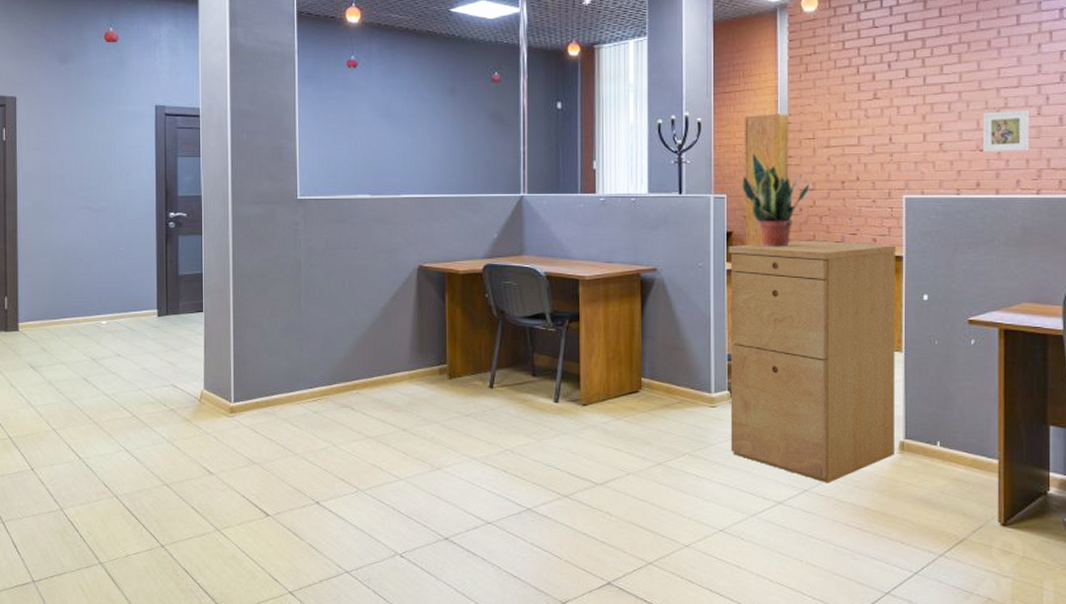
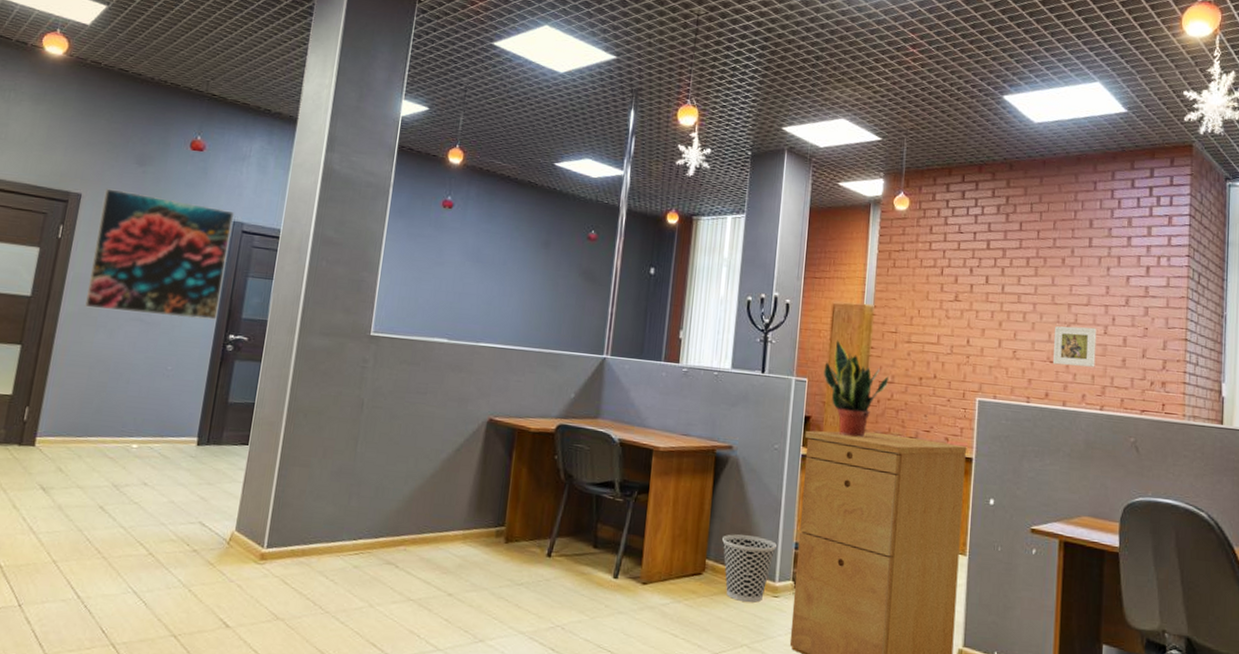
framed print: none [36,89,156,202] -> present [85,188,235,320]
wastebasket: none [656,352,709,414] -> present [722,534,777,603]

